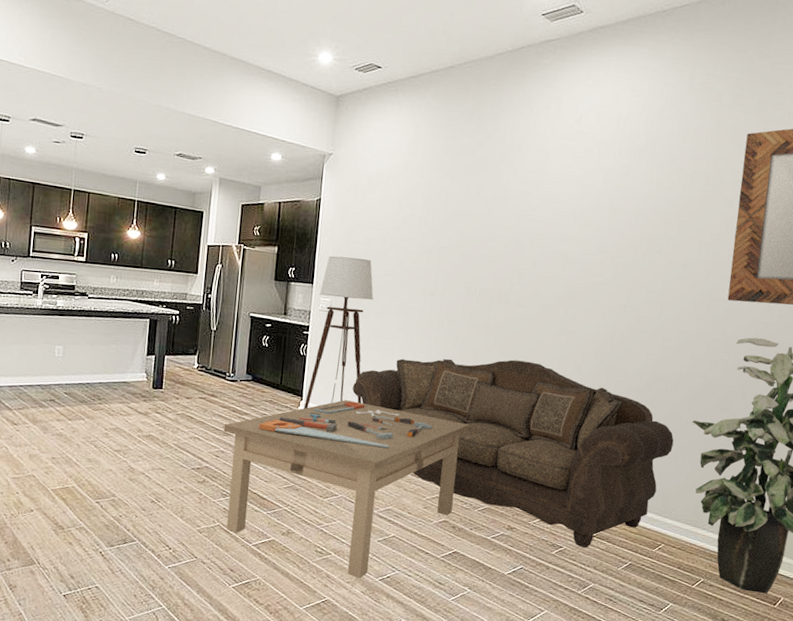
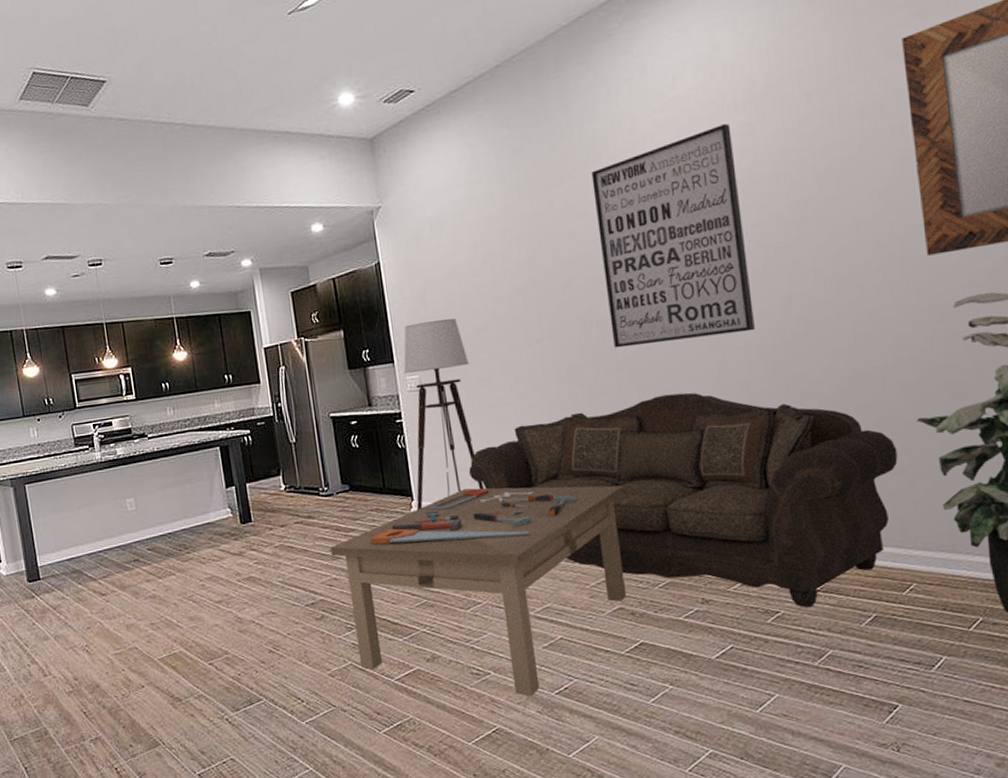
wall art: none [488,161,614,326] -> present [591,123,755,348]

